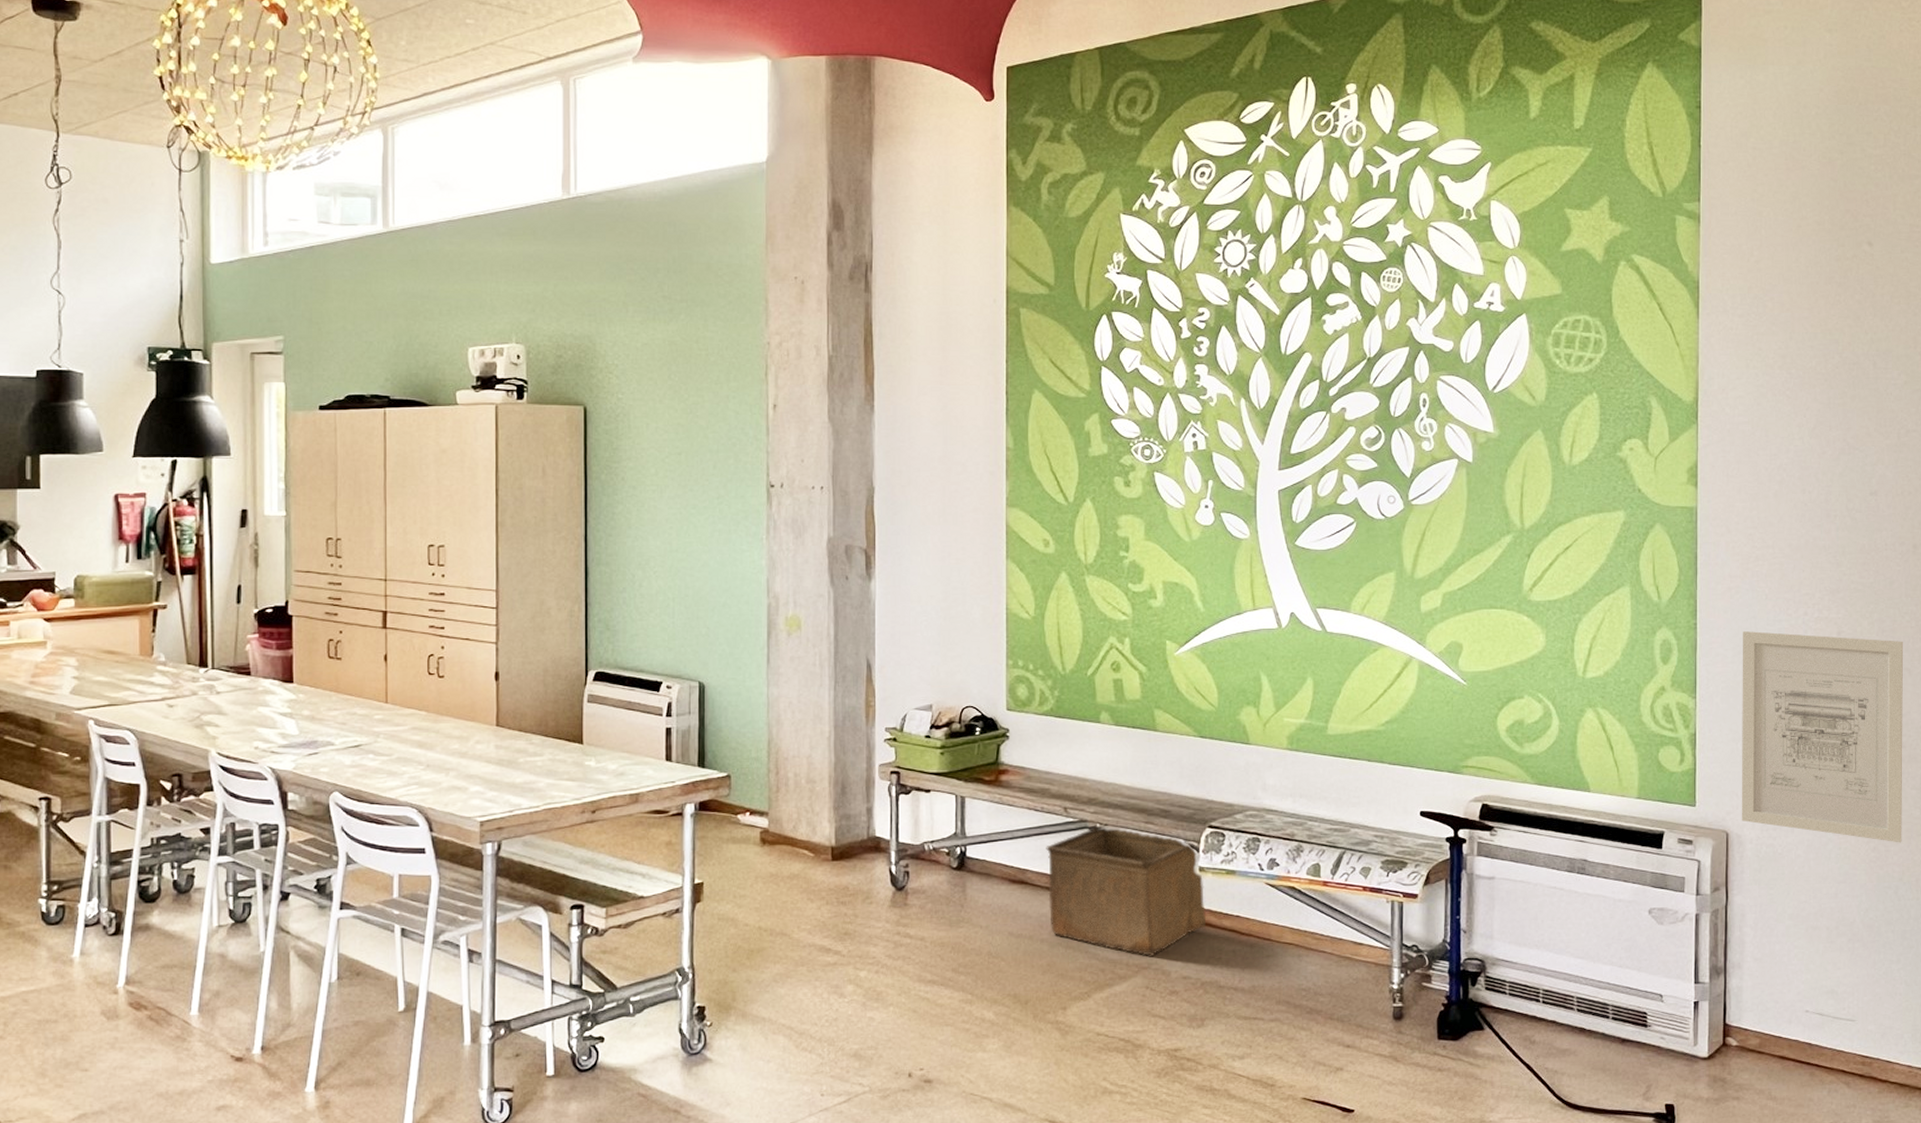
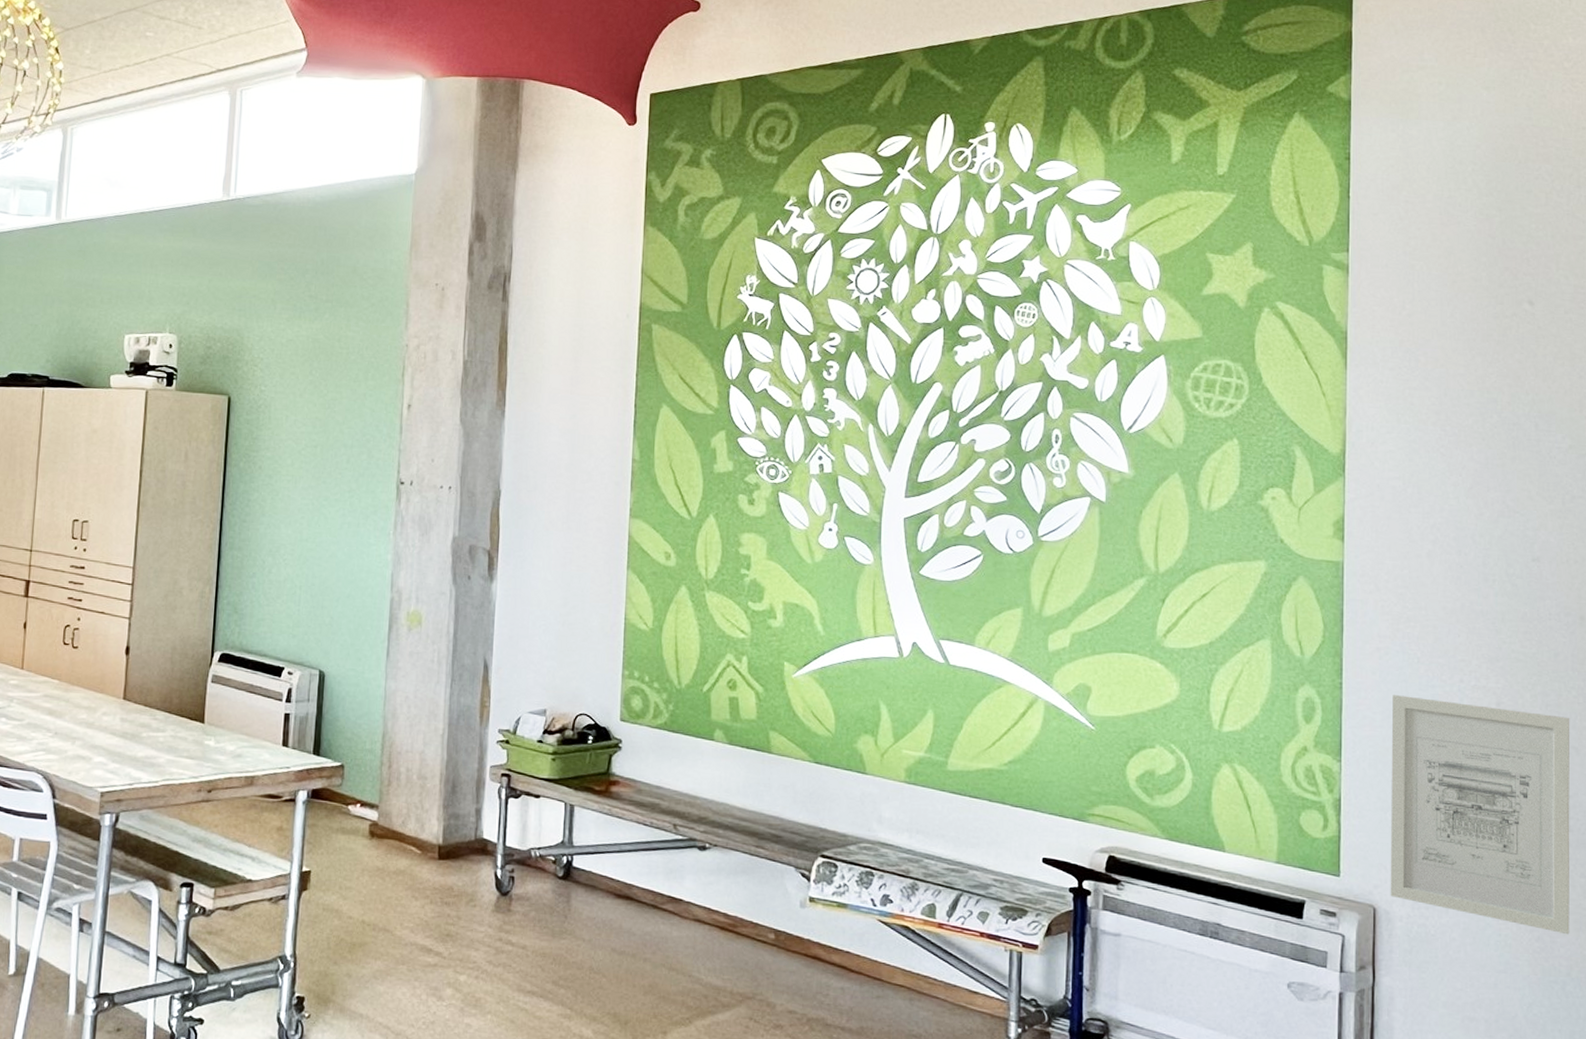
storage bin: present [1046,826,1207,956] -> none [653,846,815,986]

